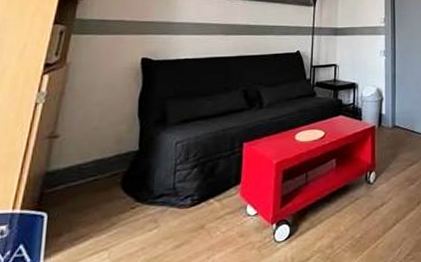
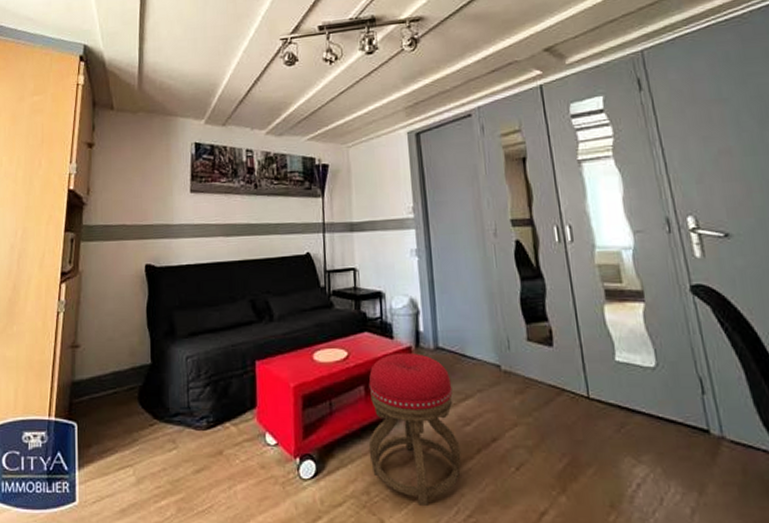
stool: none [335,131,406,251] -> present [368,352,461,505]

